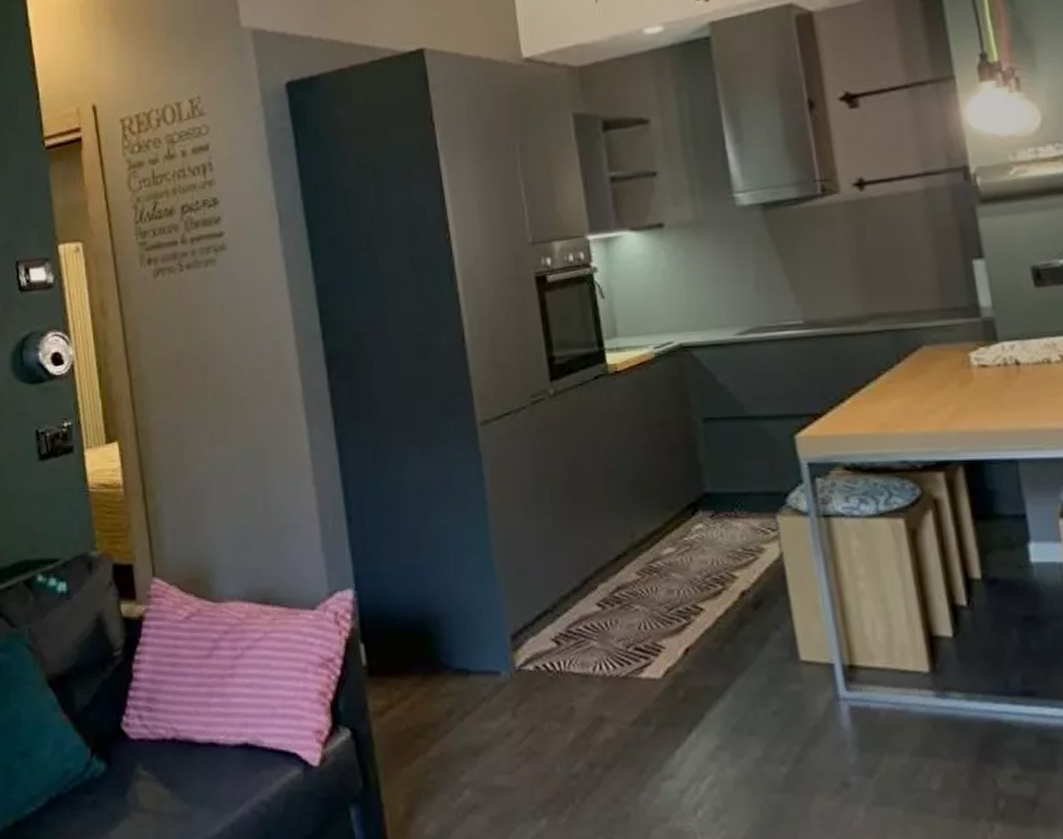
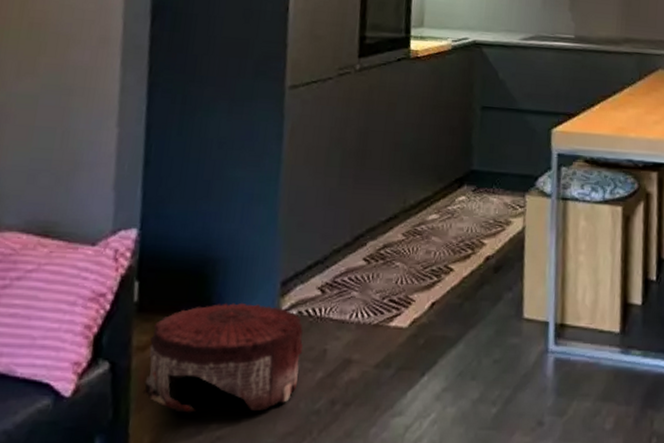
pouf: none [386,661,549,780] -> present [142,303,303,413]

